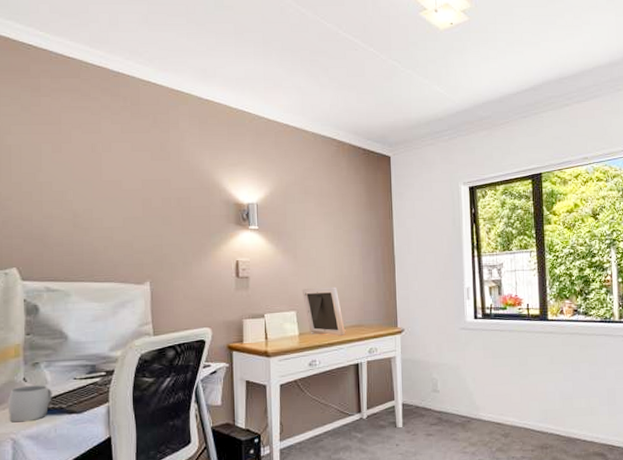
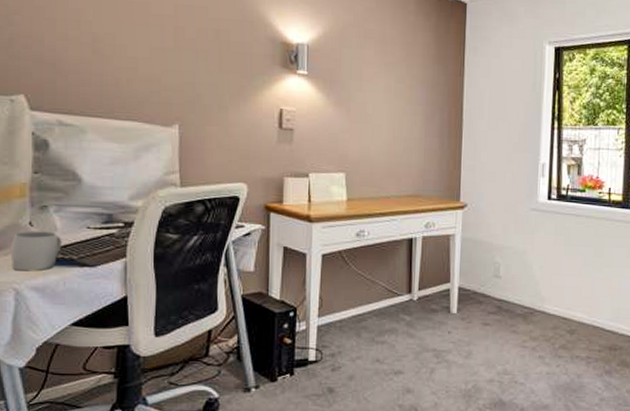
picture frame: present [301,287,346,337] -> none [353,148,401,206]

